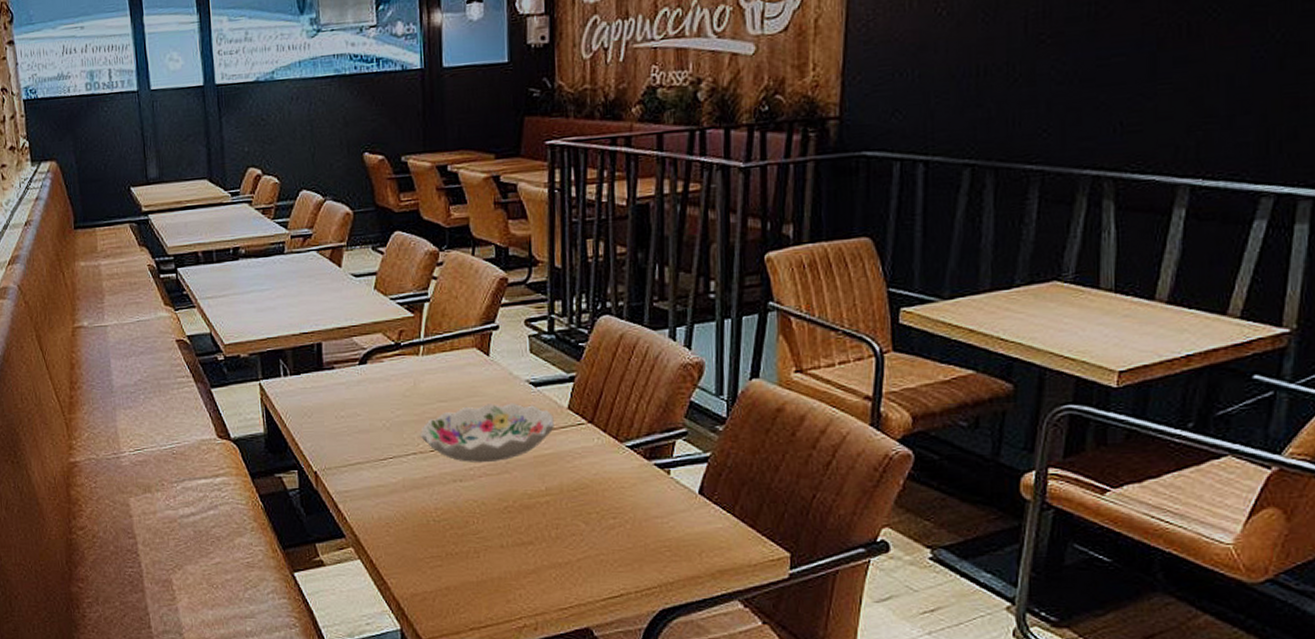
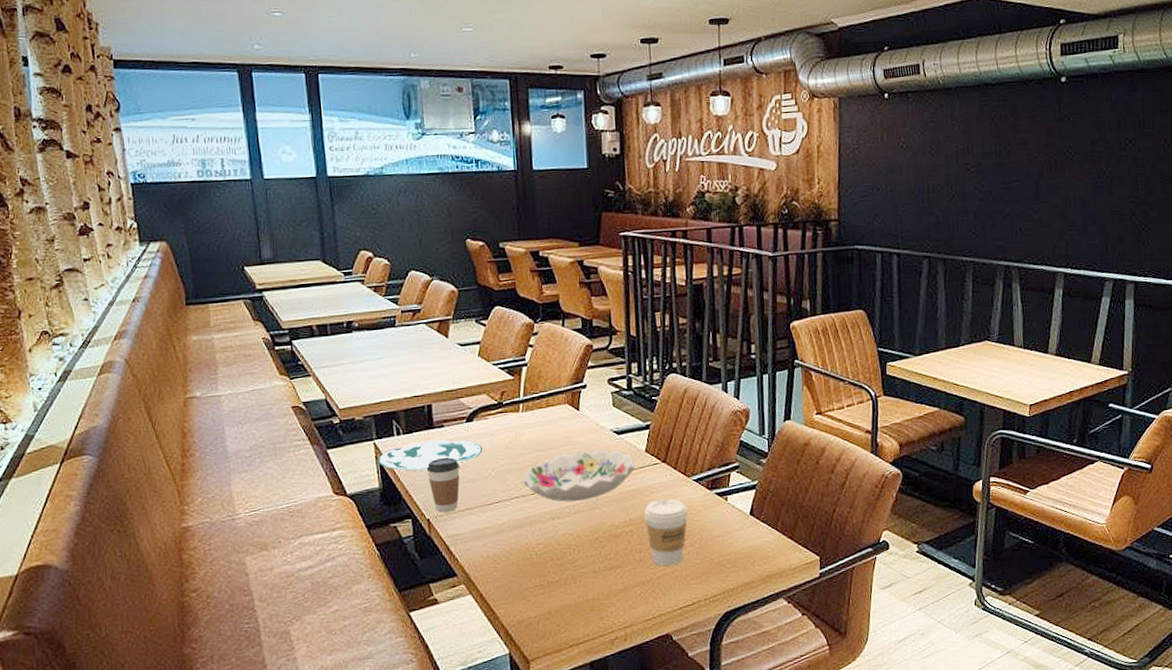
plate: none [263,383,376,417] -> present [378,439,482,471]
coffee cup: none [314,403,351,465] -> present [426,457,460,513]
coffee cup: none [563,467,618,548] -> present [644,499,688,566]

